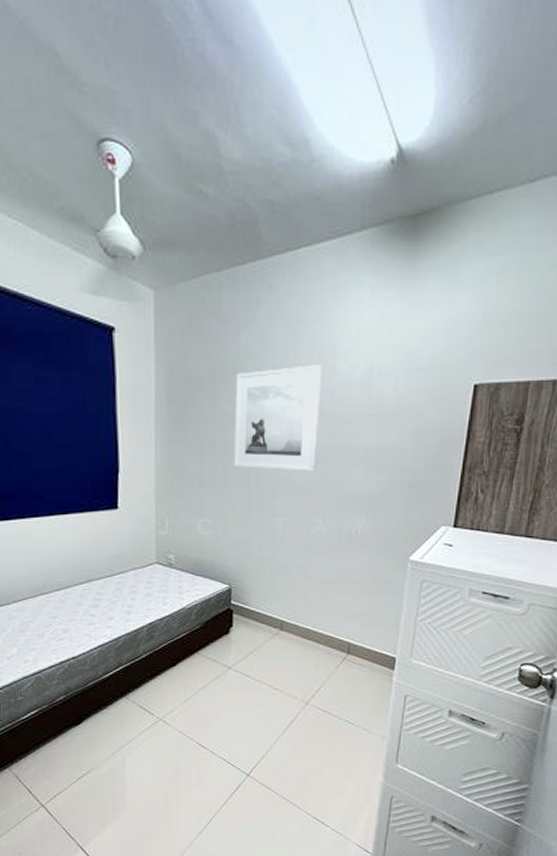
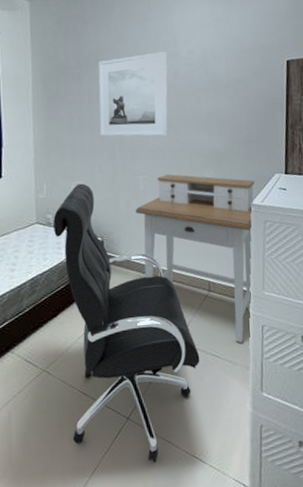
office chair: none [175,521,331,820] -> present [53,183,200,463]
desk: none [269,518,415,712] -> present [135,174,255,343]

